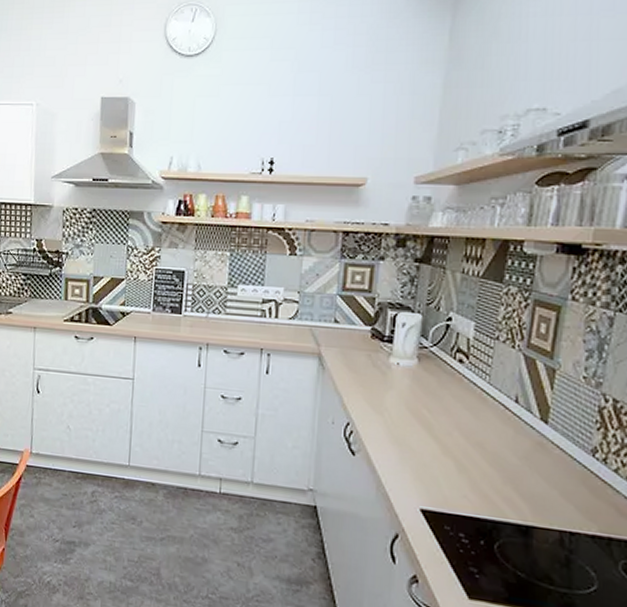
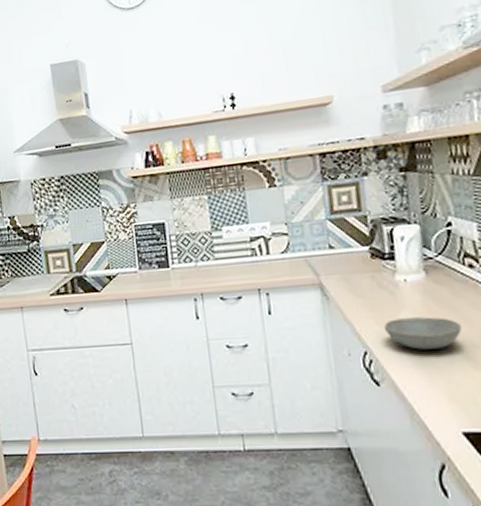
bowl: none [369,397,440,431] -> present [383,317,462,350]

